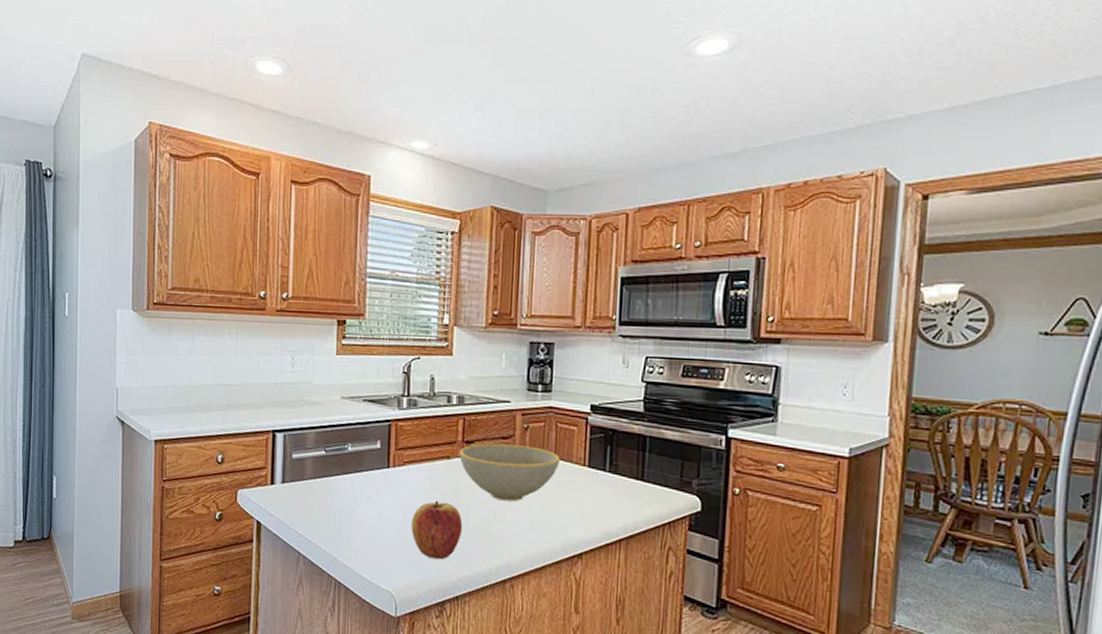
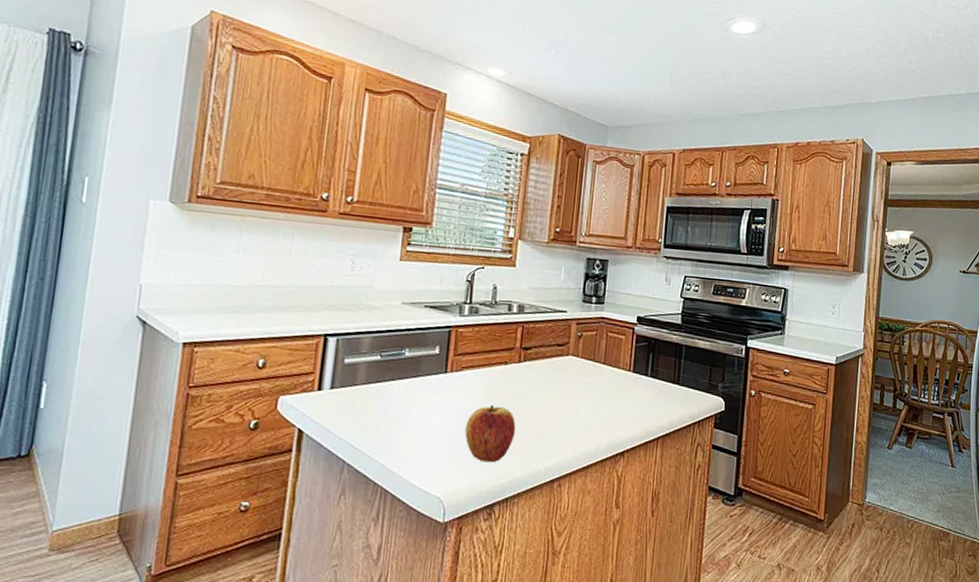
bowl: present [459,443,561,502] -> none [516,350,609,405]

